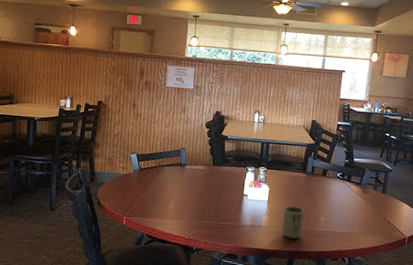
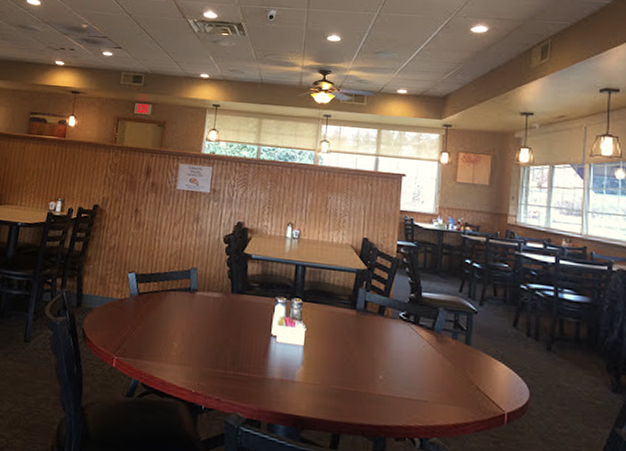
cup: present [281,206,304,239] -> none [323,355,355,404]

